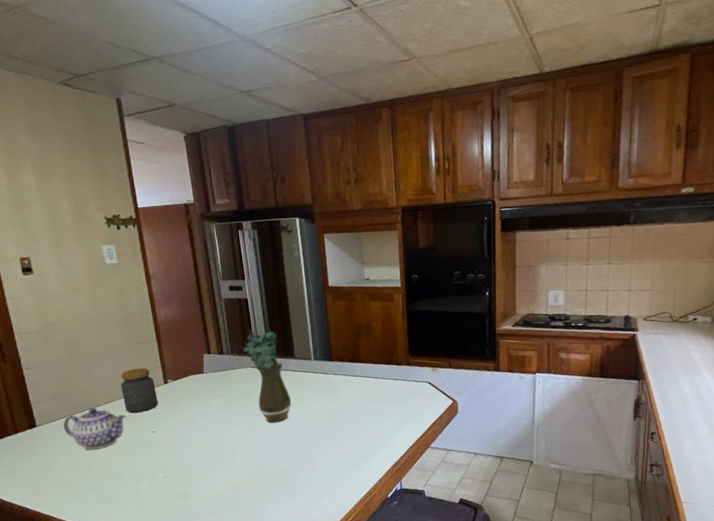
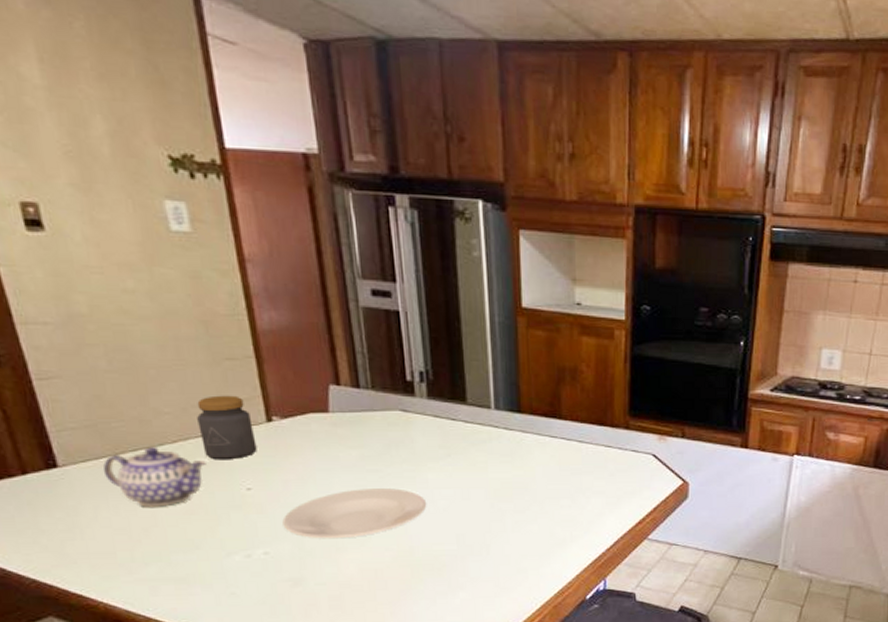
plate: none [175,423,271,464] -> present [282,488,427,539]
vase: present [242,328,292,423] -> none [389,354,459,491]

